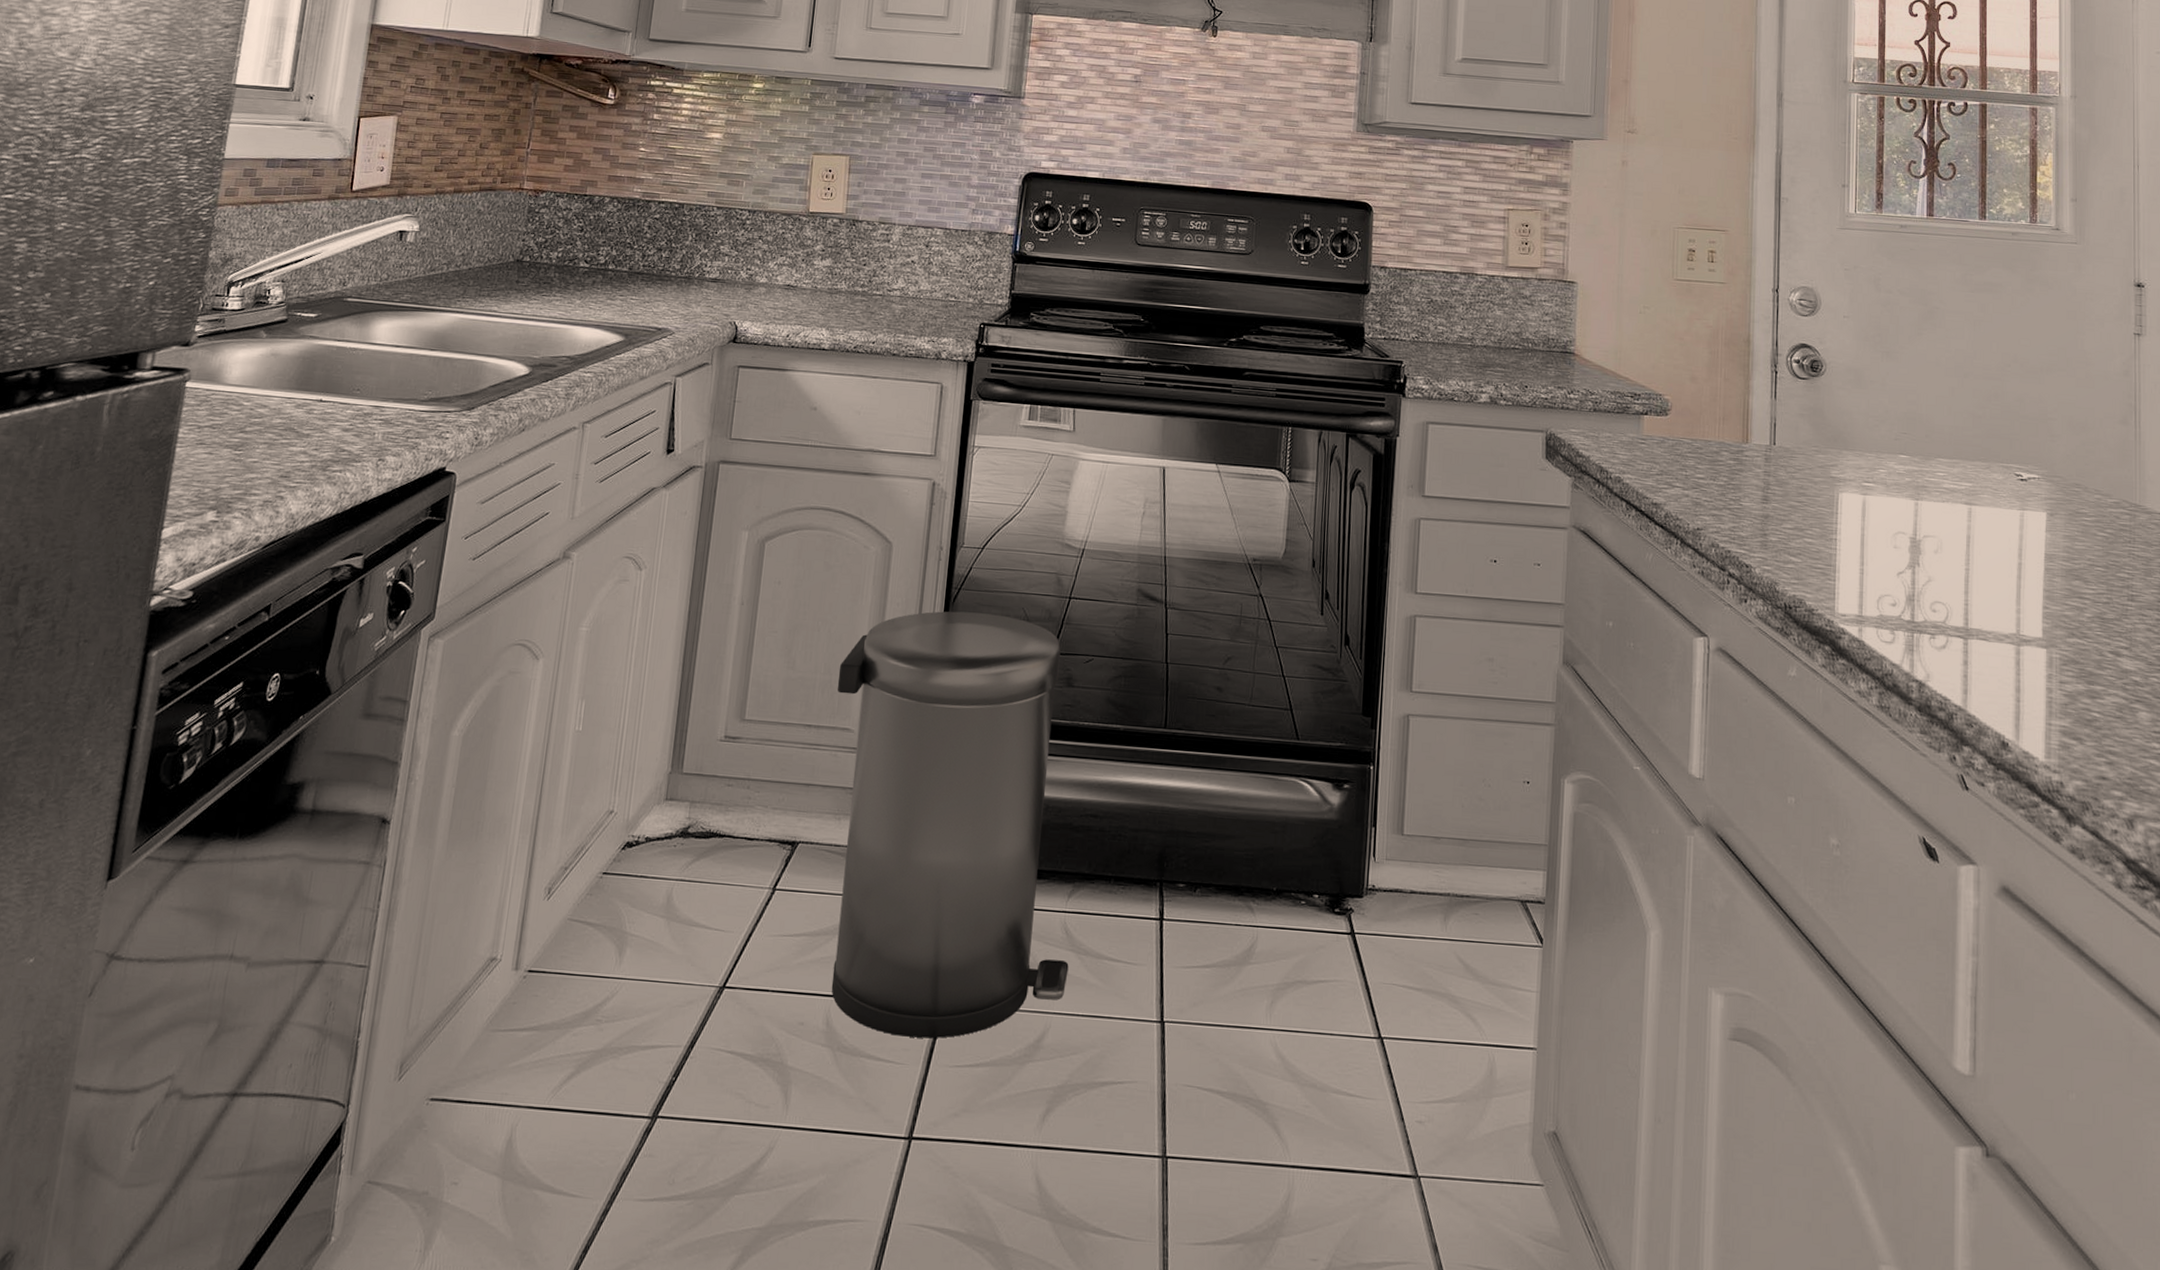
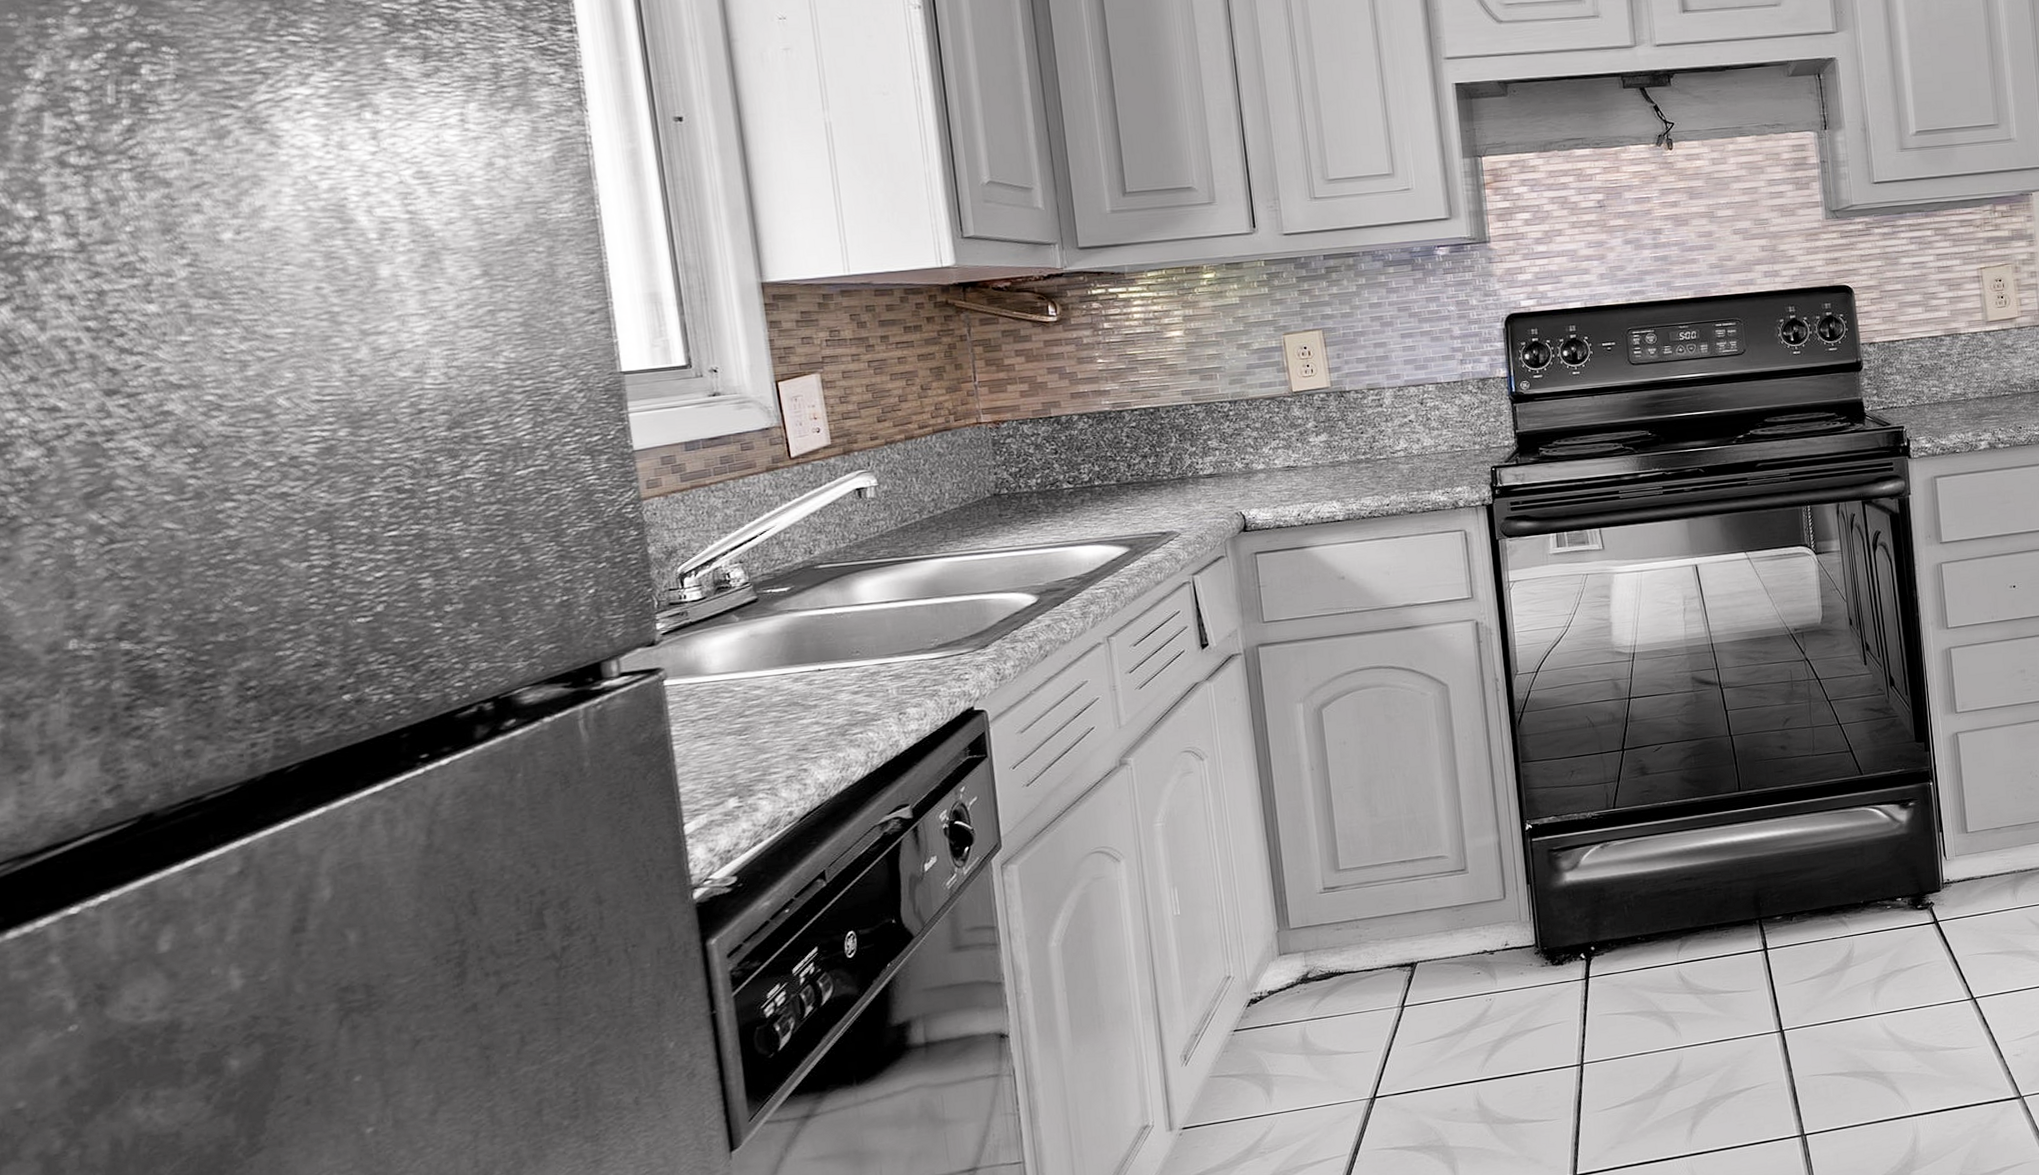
pedal bin: present [831,611,1069,1039] -> none [1421,726,1691,1099]

